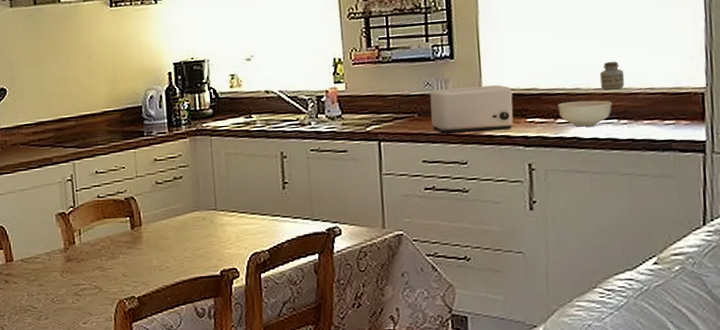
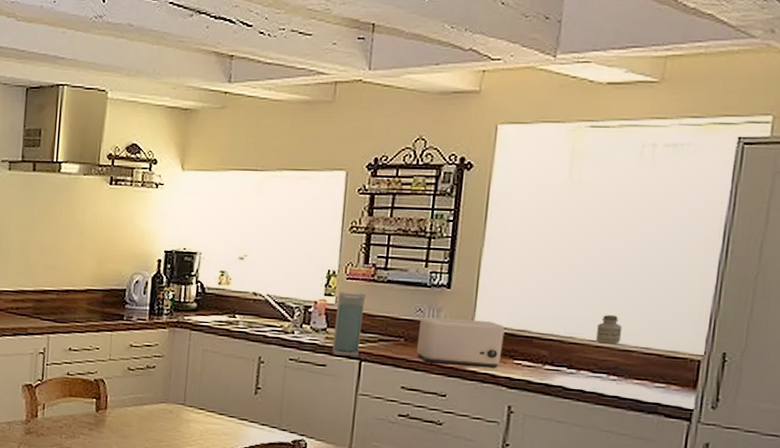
soap dispenser: none [347,76,377,139] -> present [332,291,366,357]
bowl: present [557,100,612,127] -> none [548,349,604,378]

